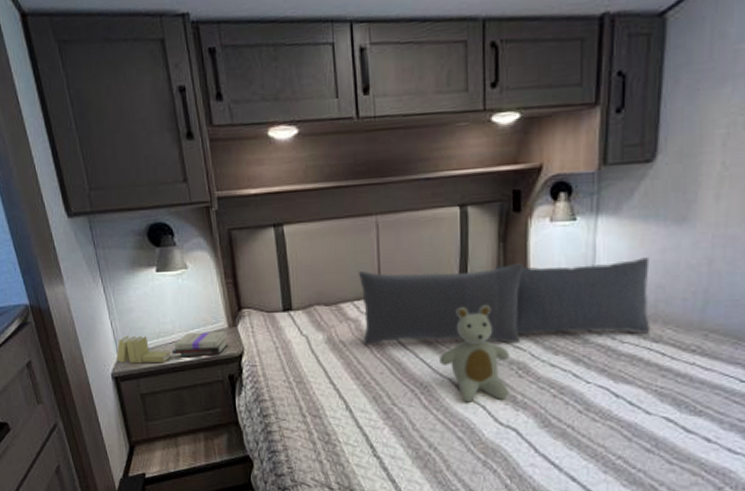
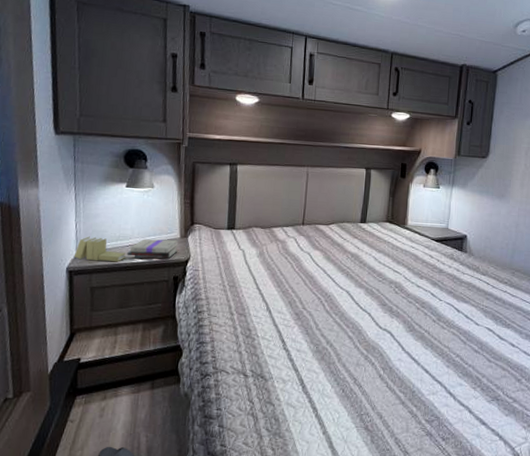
pillow: present [358,263,524,346] -> none [286,205,405,268]
stuffed bear: present [440,306,510,402] -> none [341,239,391,310]
pillow: present [495,257,650,335] -> none [386,213,482,269]

